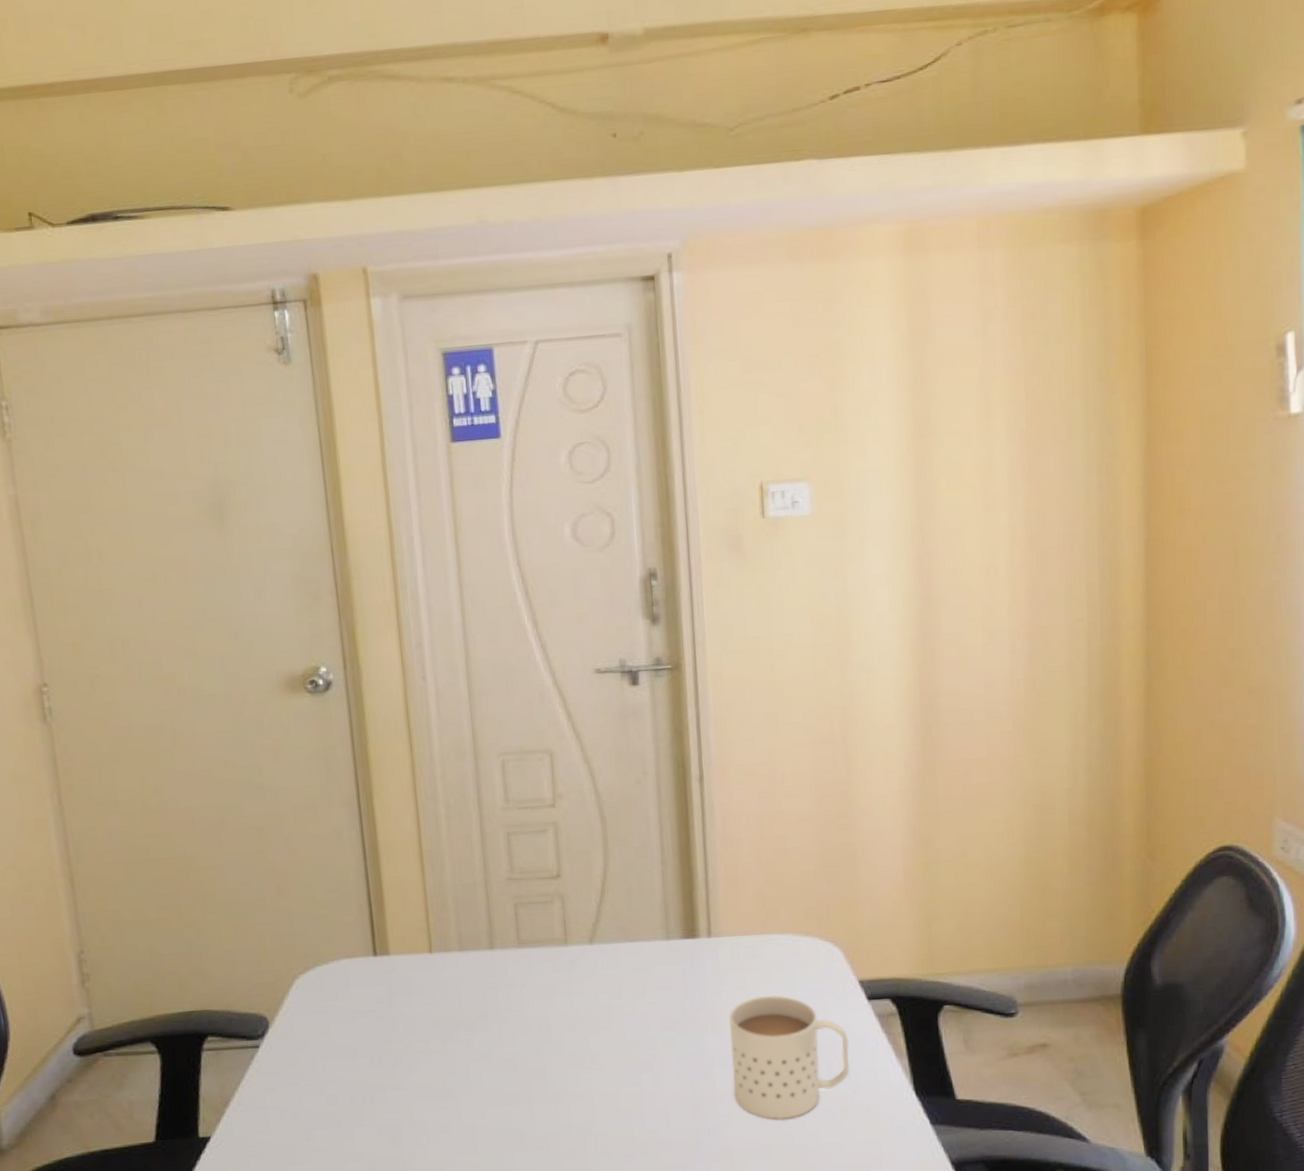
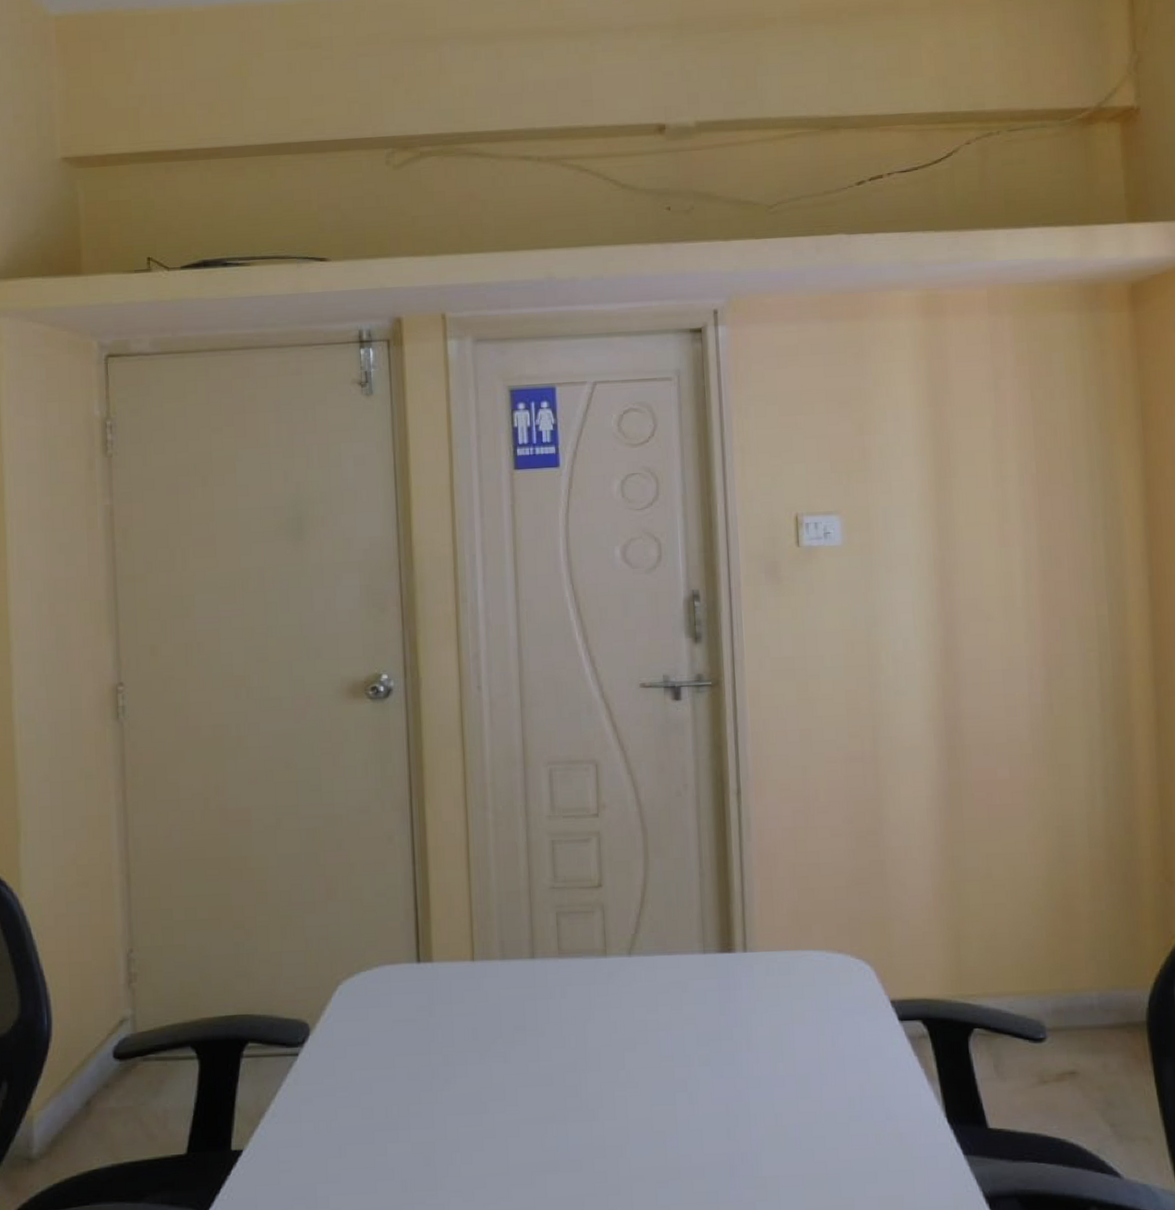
mug: present [728,995,849,1120] -> none [763,1013,882,1146]

